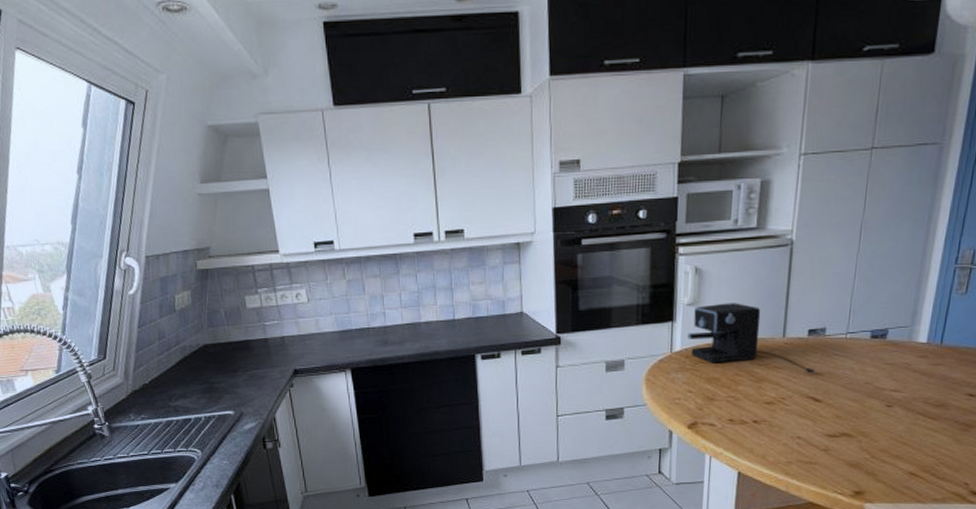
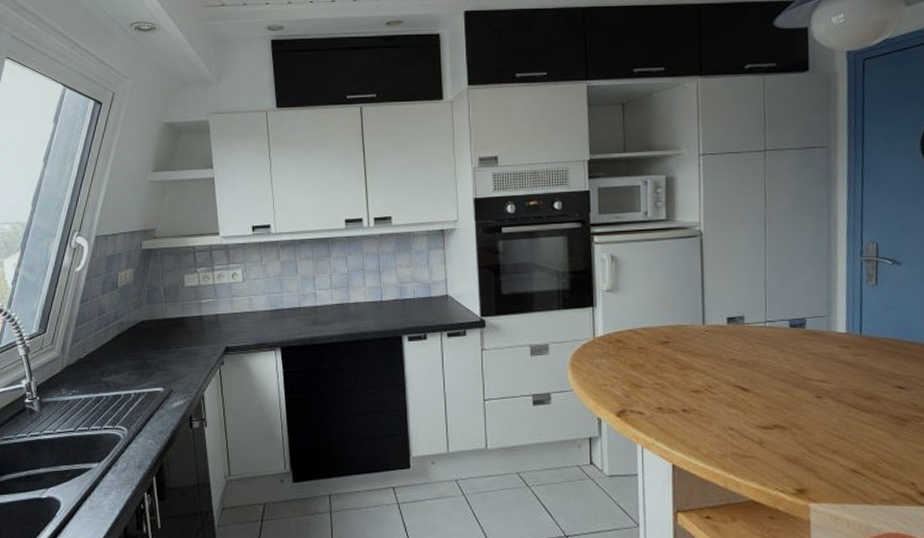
coffee maker: present [687,303,816,374] -> none [609,290,740,362]

